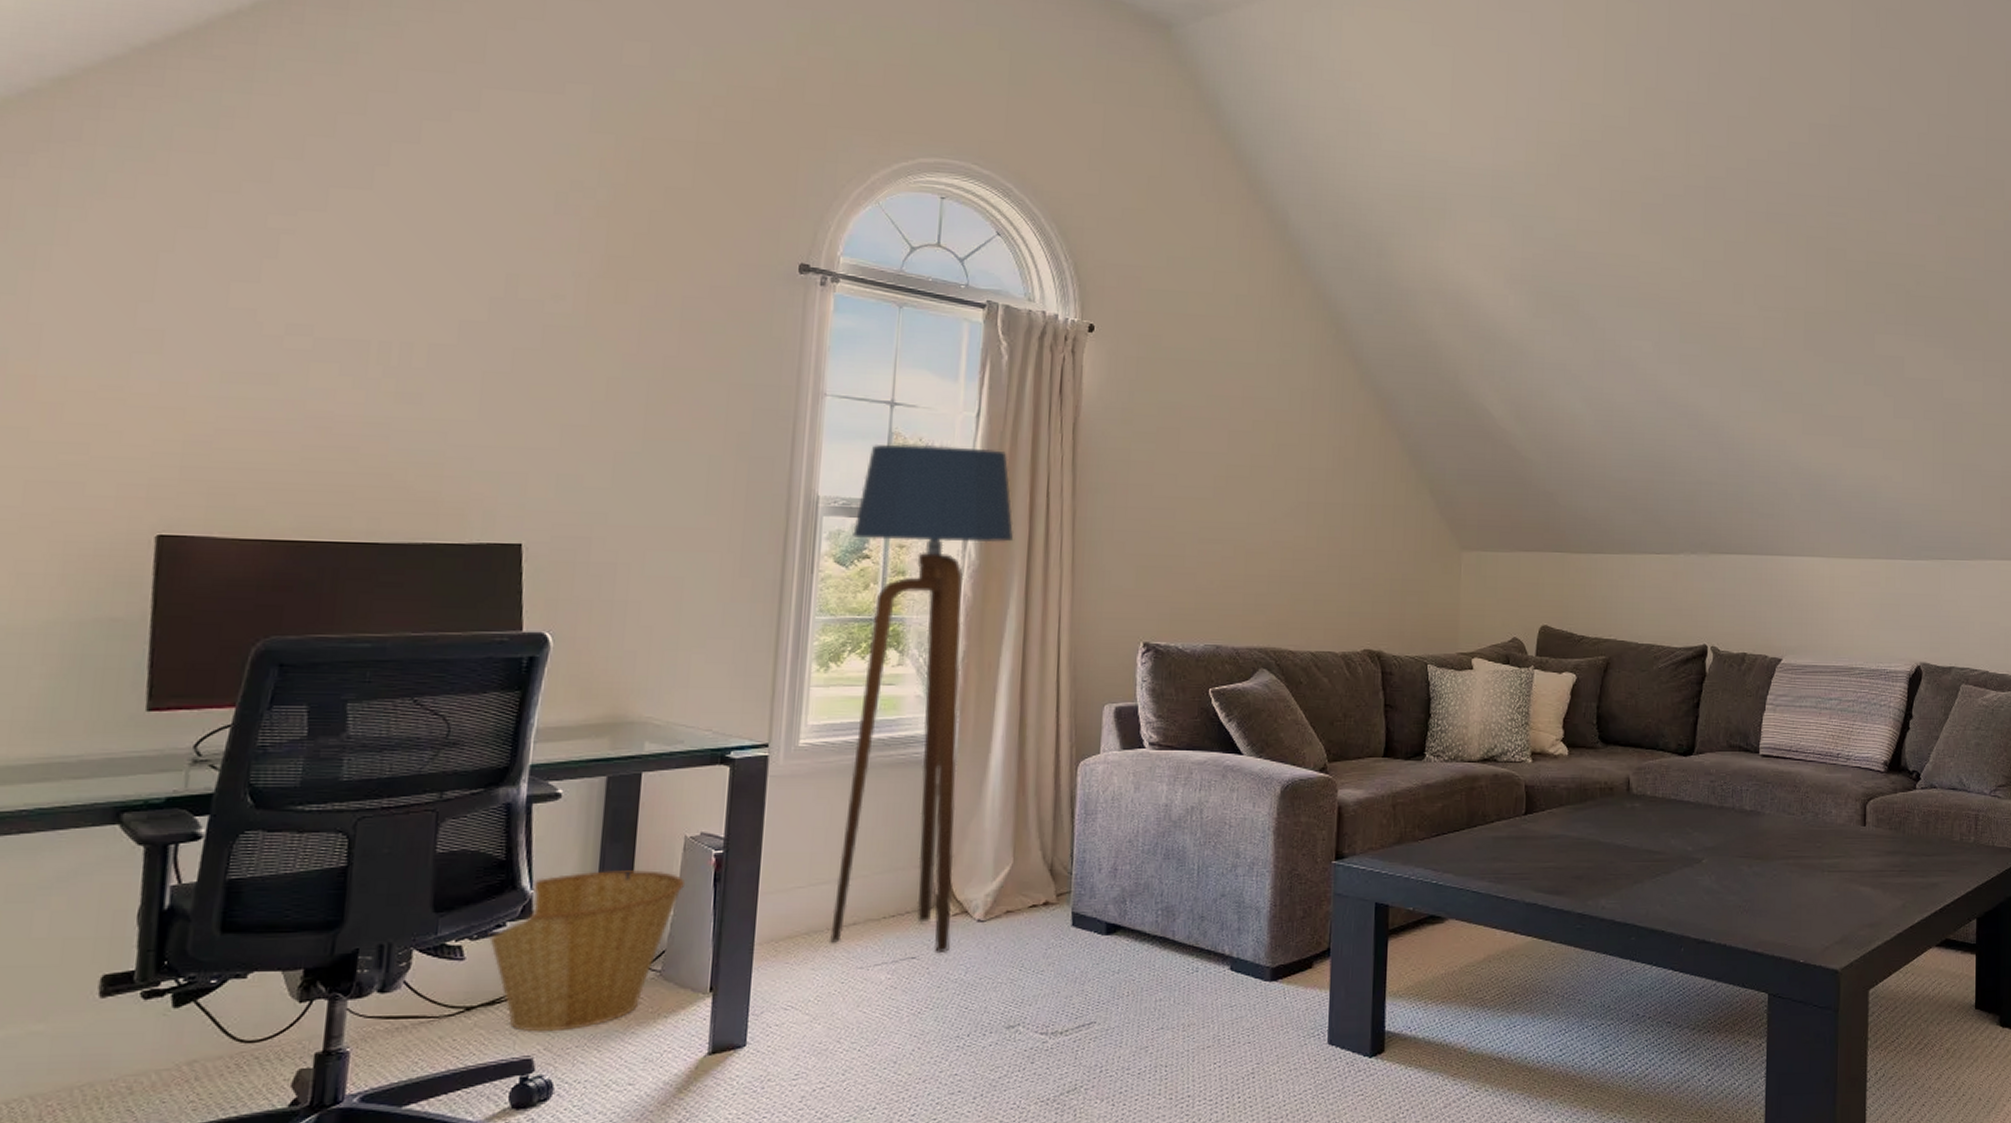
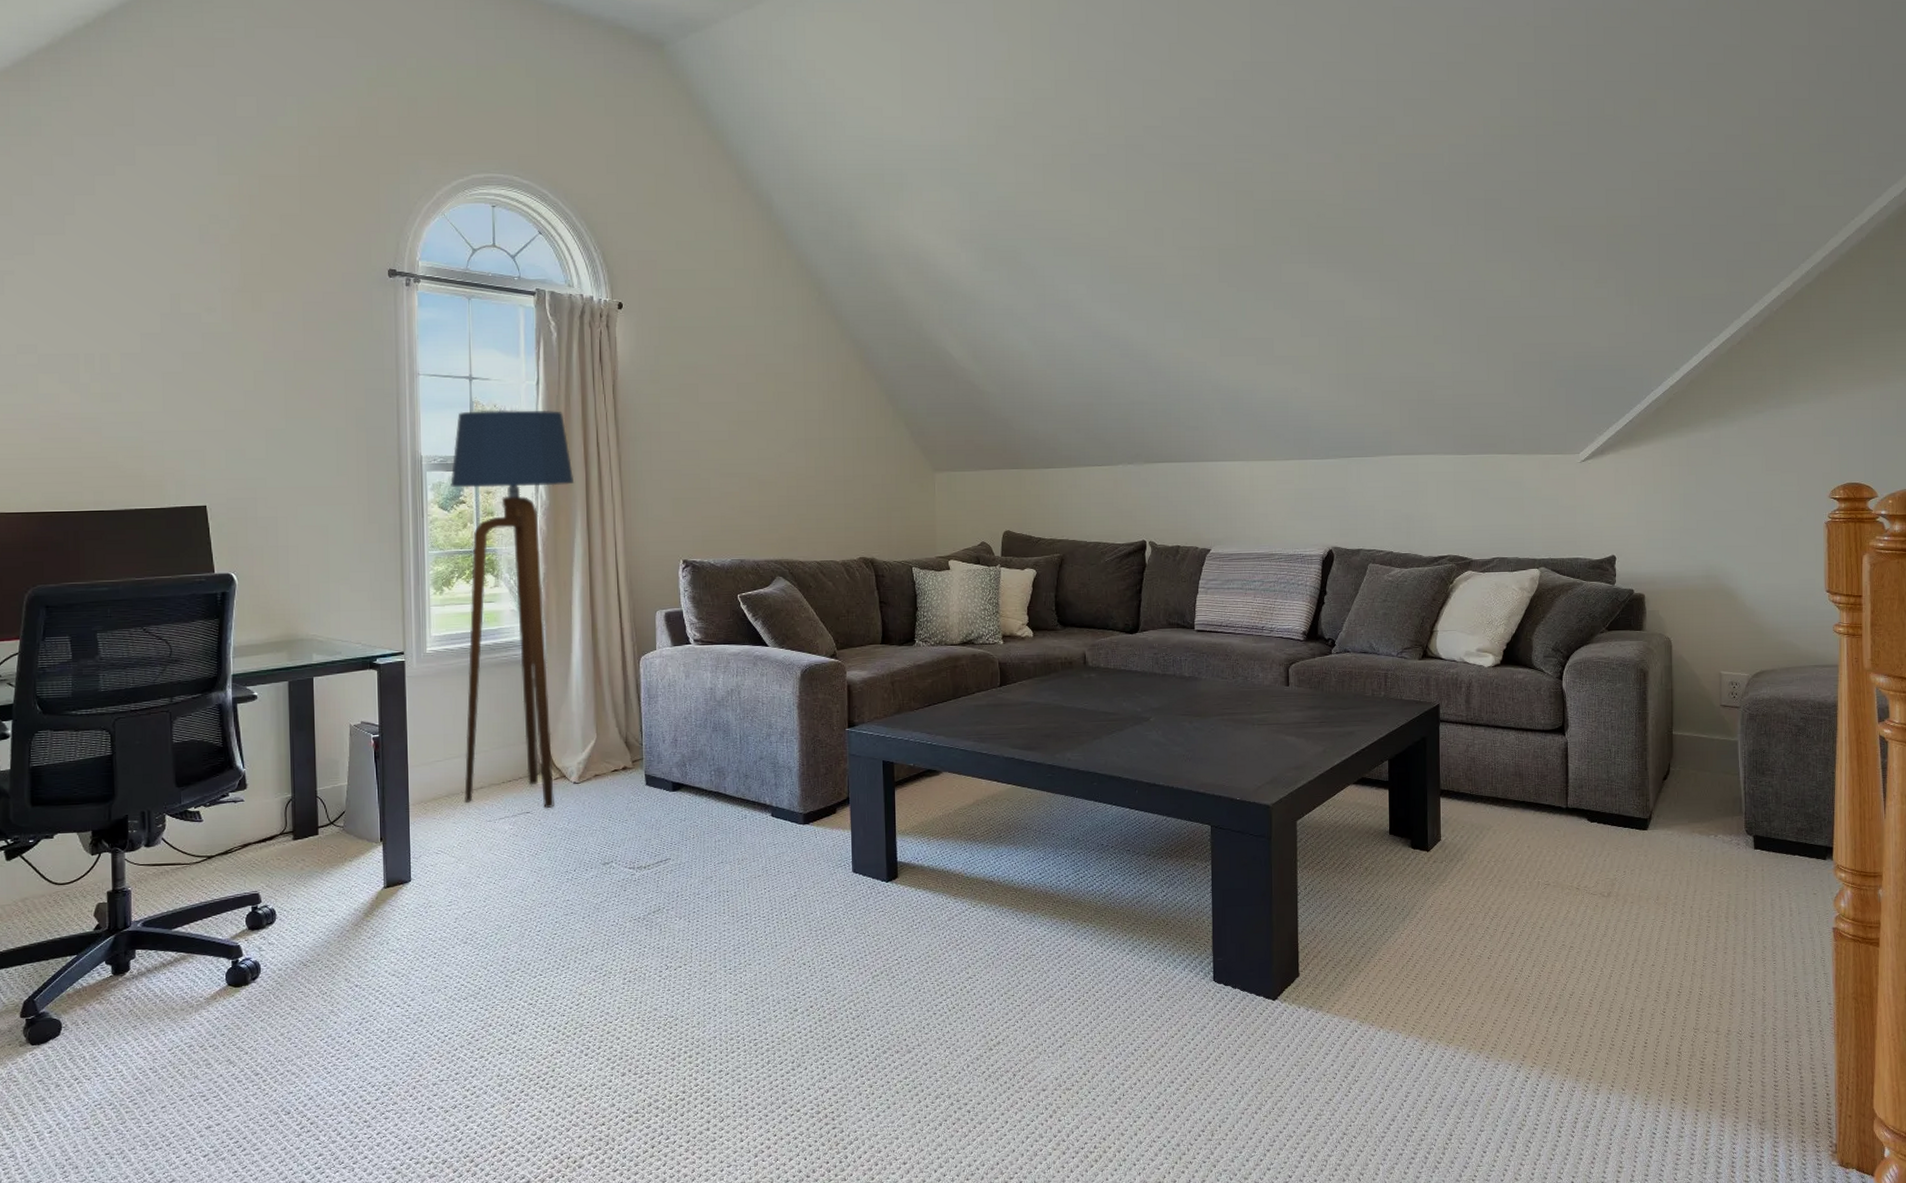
basket: present [488,870,684,1032] -> none [217,751,353,874]

